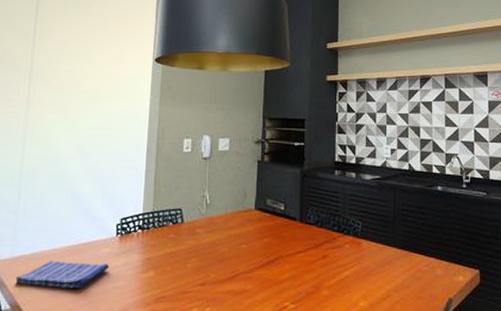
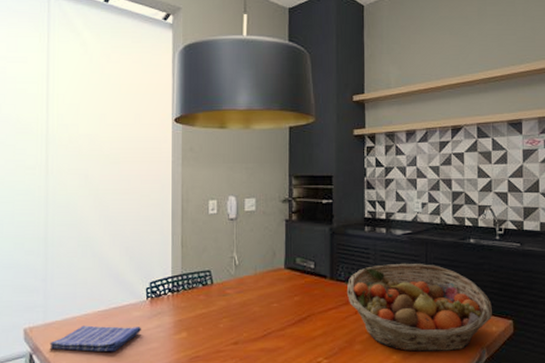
fruit basket: none [315,208,459,301] -> present [346,263,492,353]

